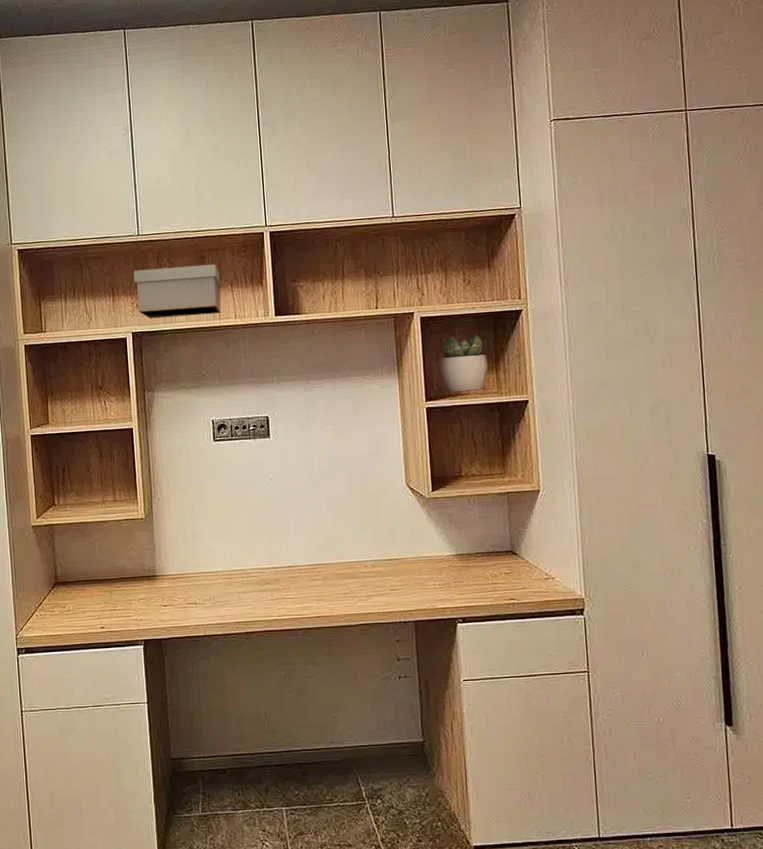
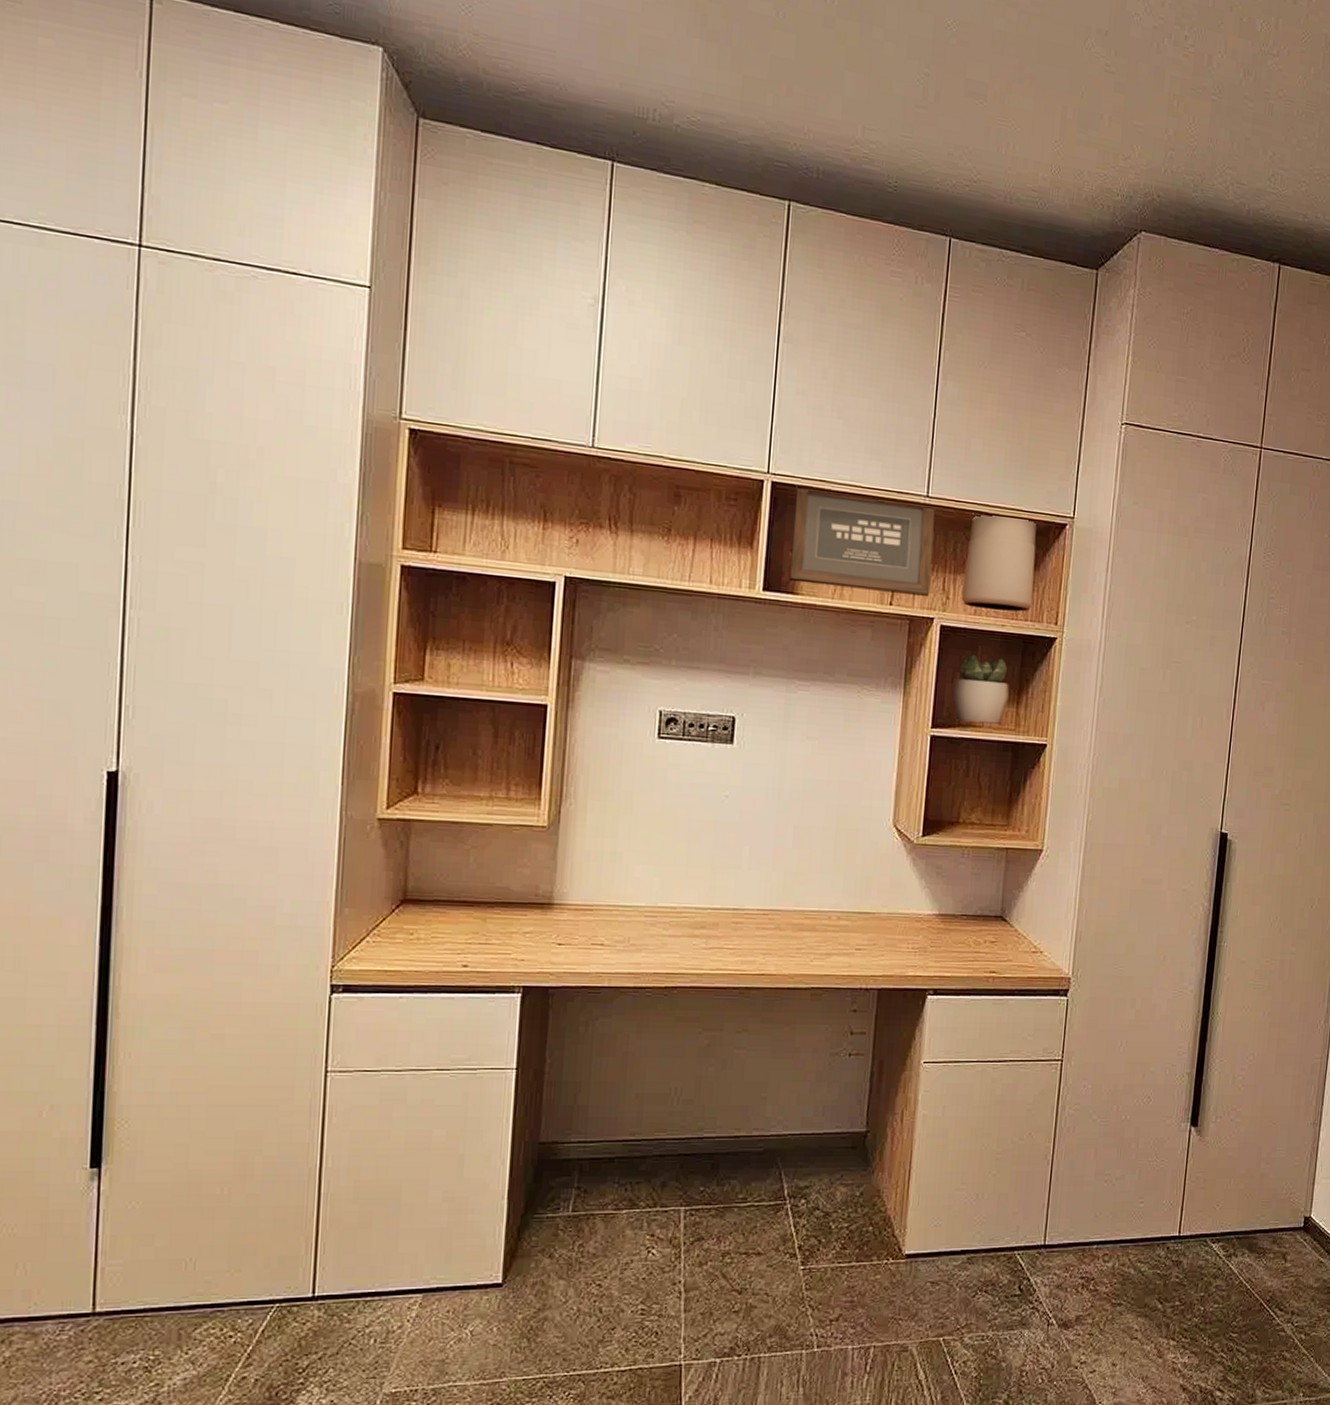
decorative box: present [133,263,222,319] -> none [577,493,699,574]
picture frame: none [288,223,407,305] -> present [789,486,935,596]
vase: none [432,218,496,298] -> present [961,513,1037,612]

